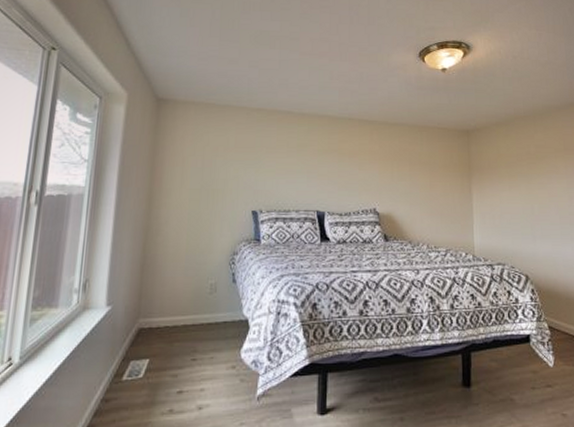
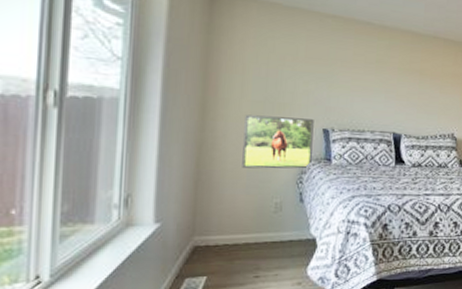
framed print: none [181,202,244,251] -> present [242,114,314,169]

